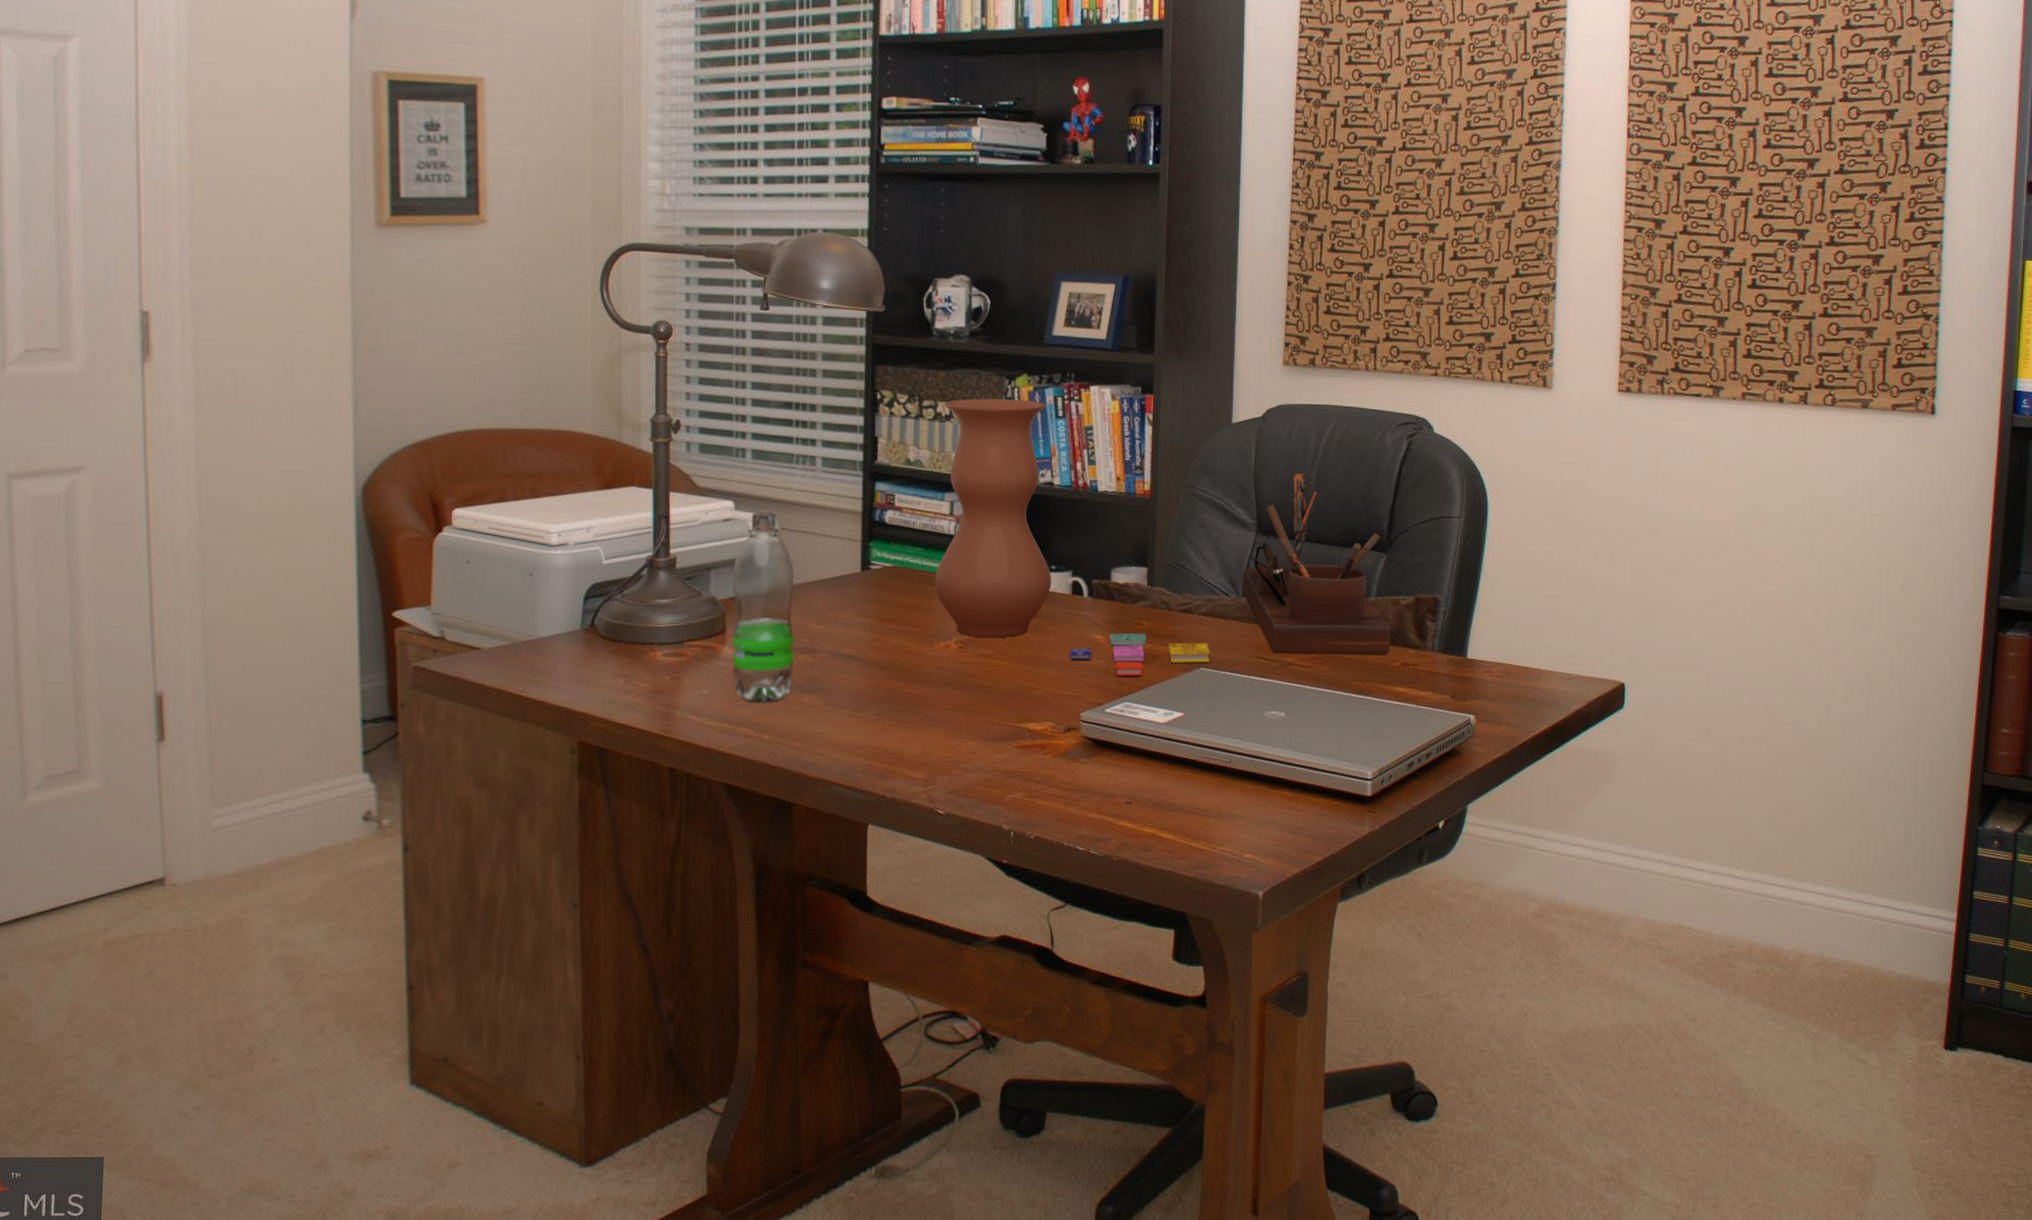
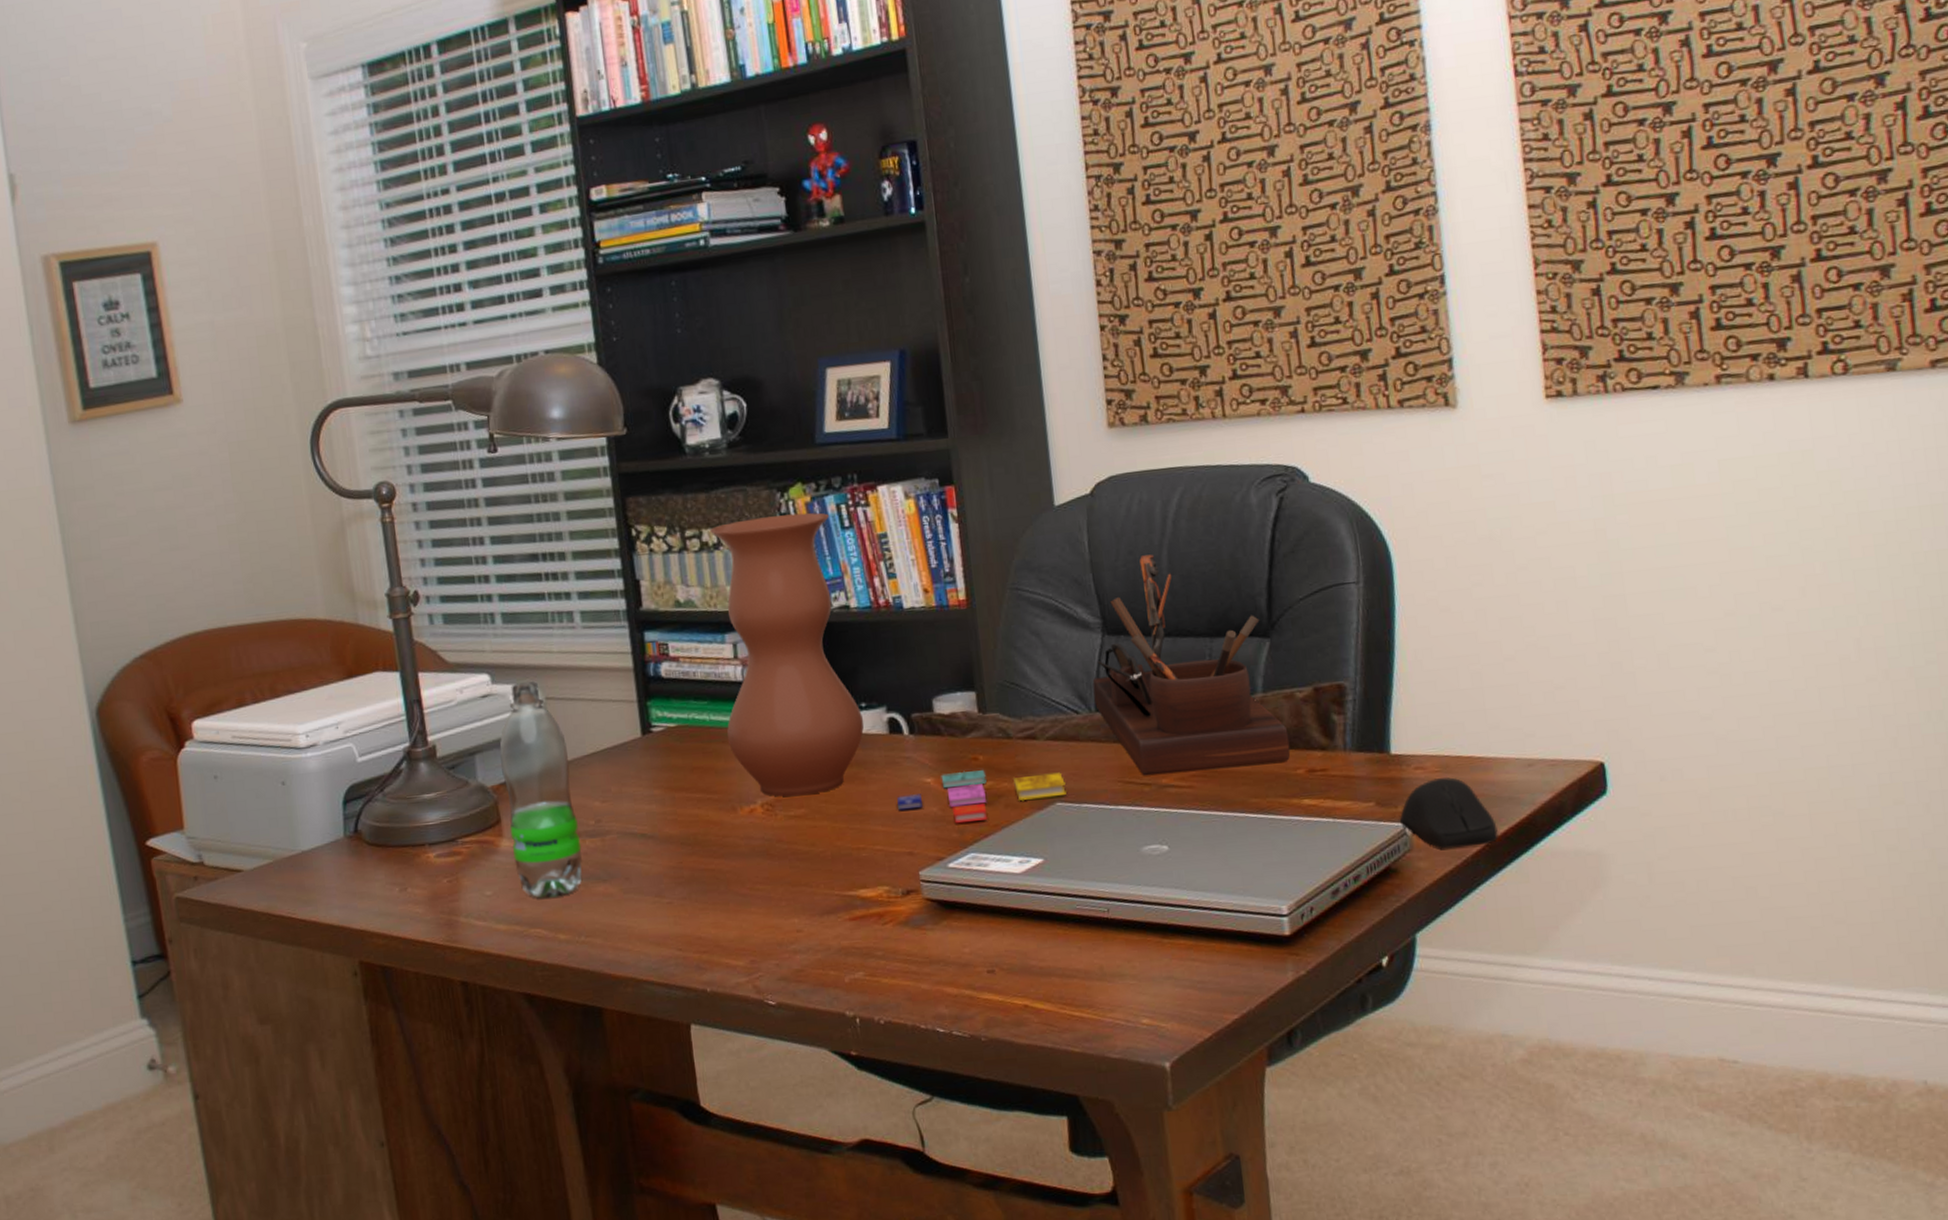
computer mouse: none [1468,682,1540,739] -> present [1400,777,1499,849]

